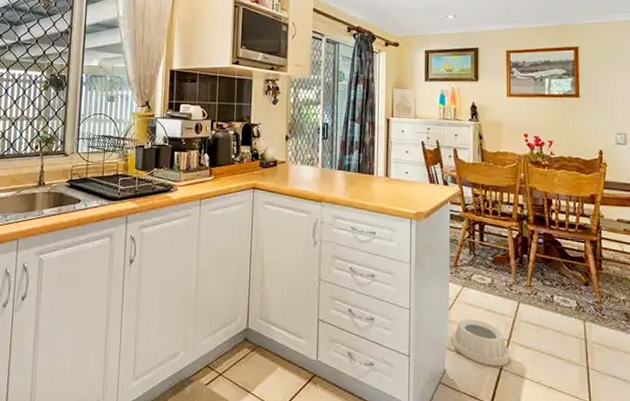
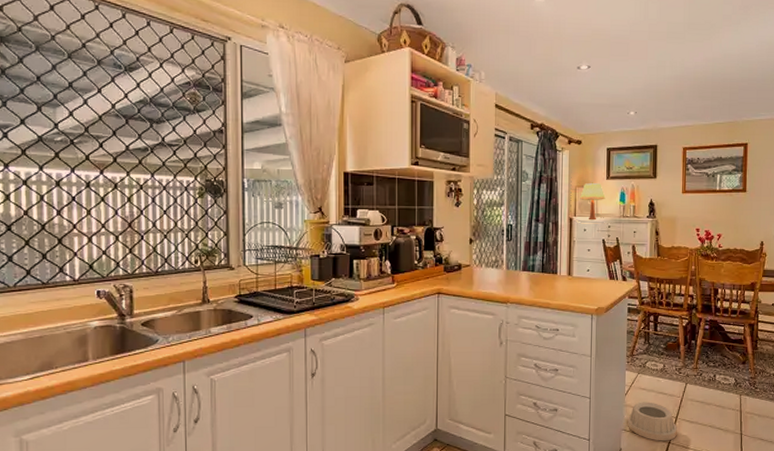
table lamp: none [397,84,424,122] -> present [580,182,606,221]

